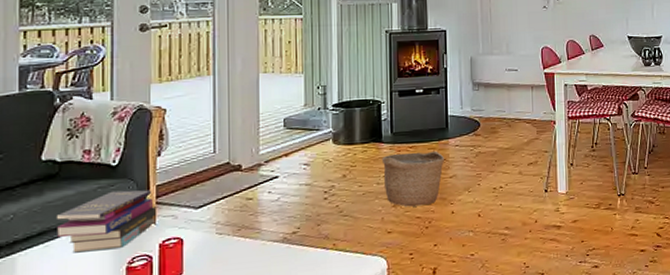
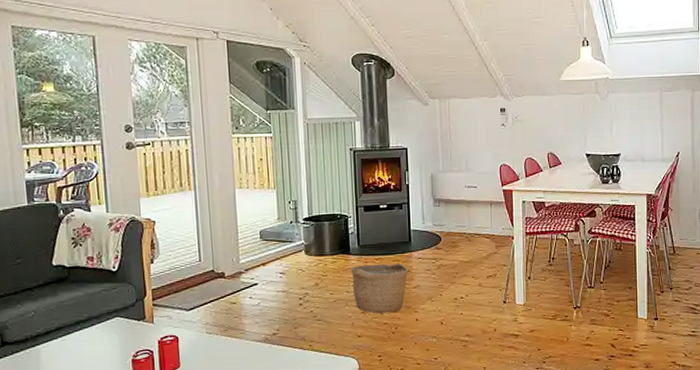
books: present [56,190,156,253] -> none [70,293,153,346]

